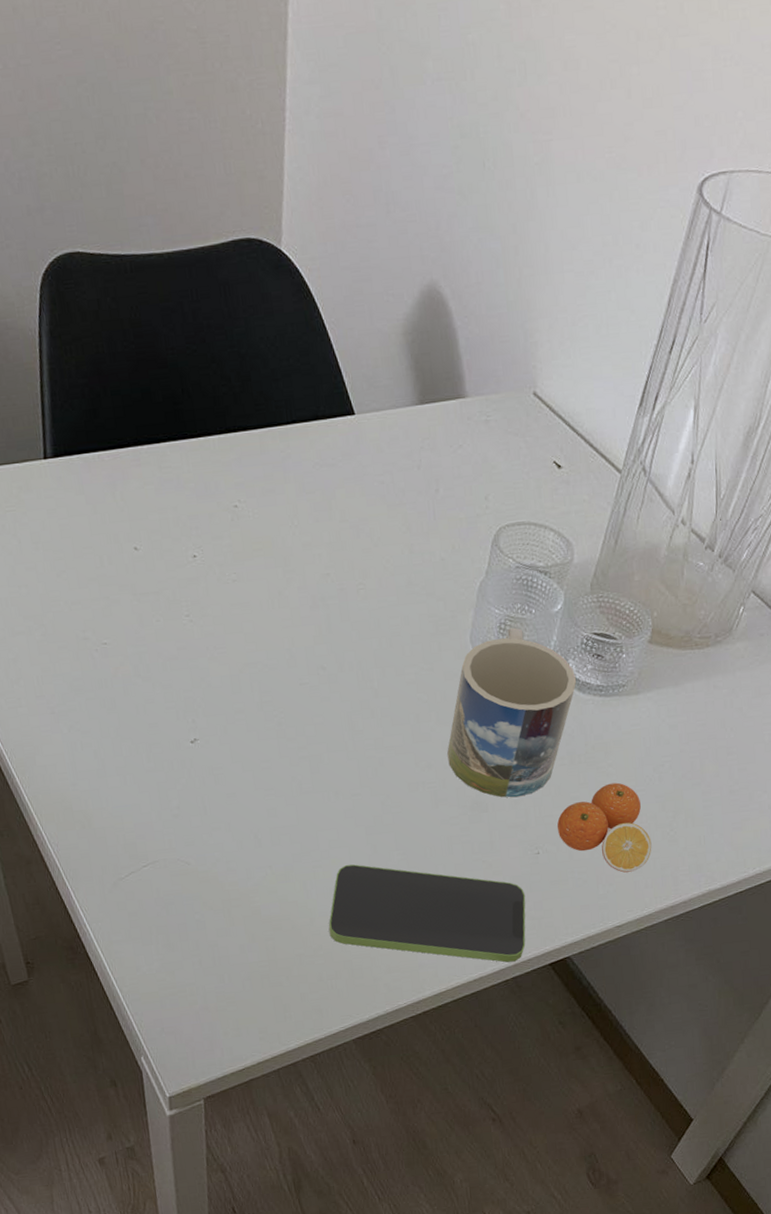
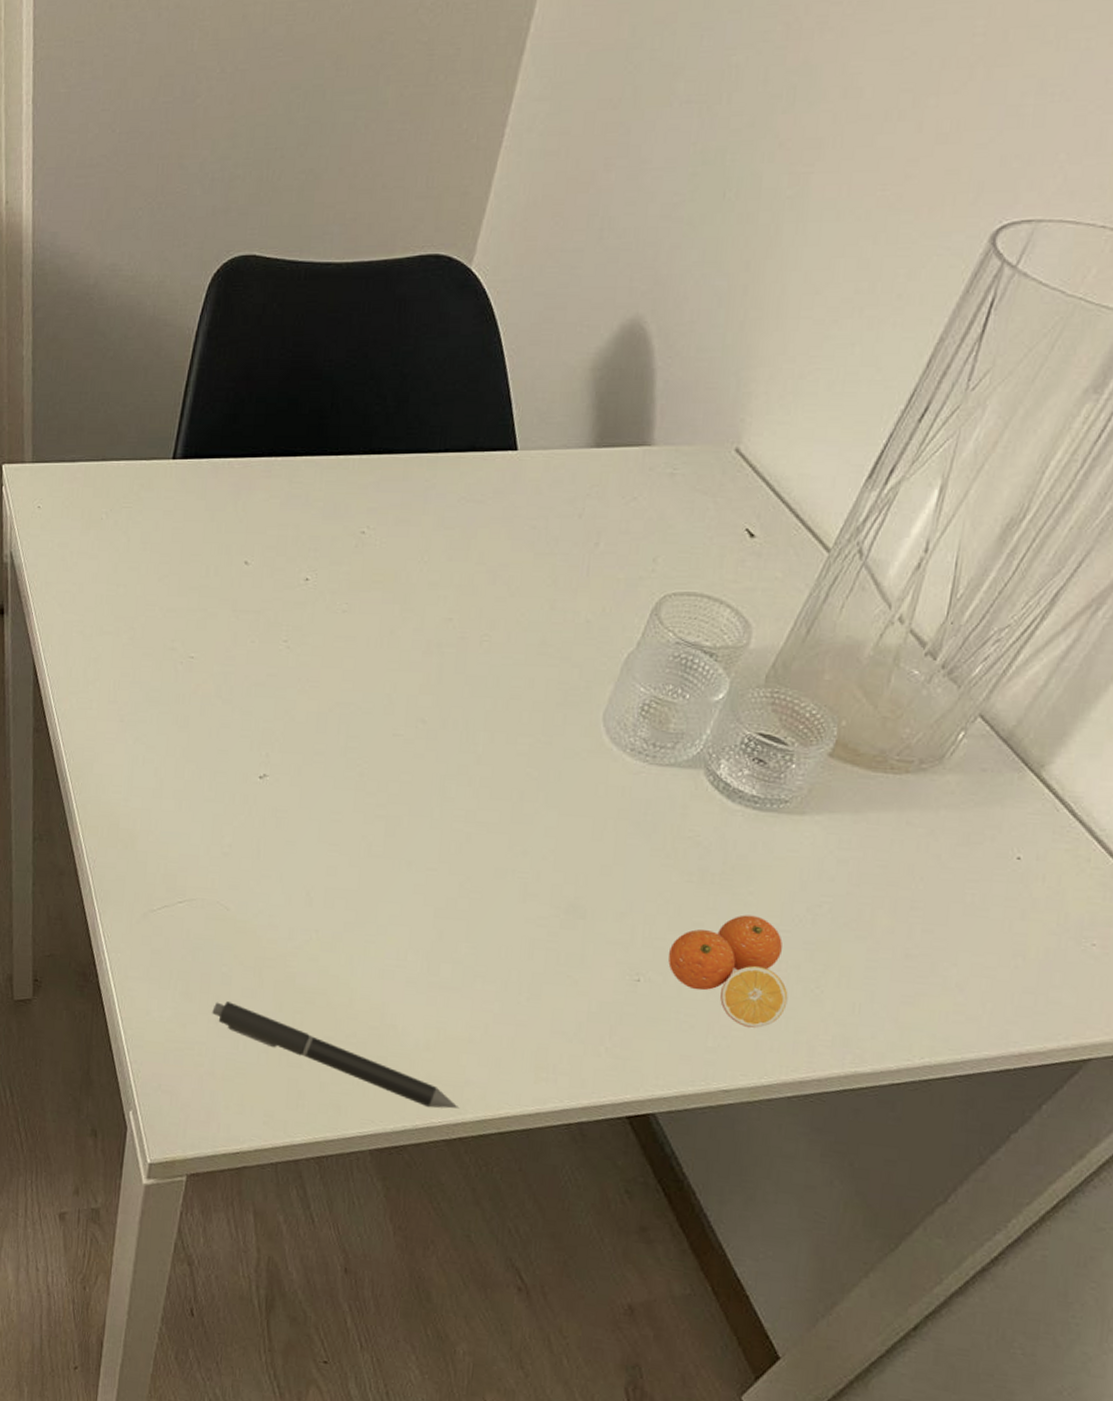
pen: none [194,943,419,994] -> present [212,1001,460,1109]
phone: present [328,864,526,963] -> none [367,947,613,1104]
mug: present [447,627,577,798] -> none [548,711,727,909]

